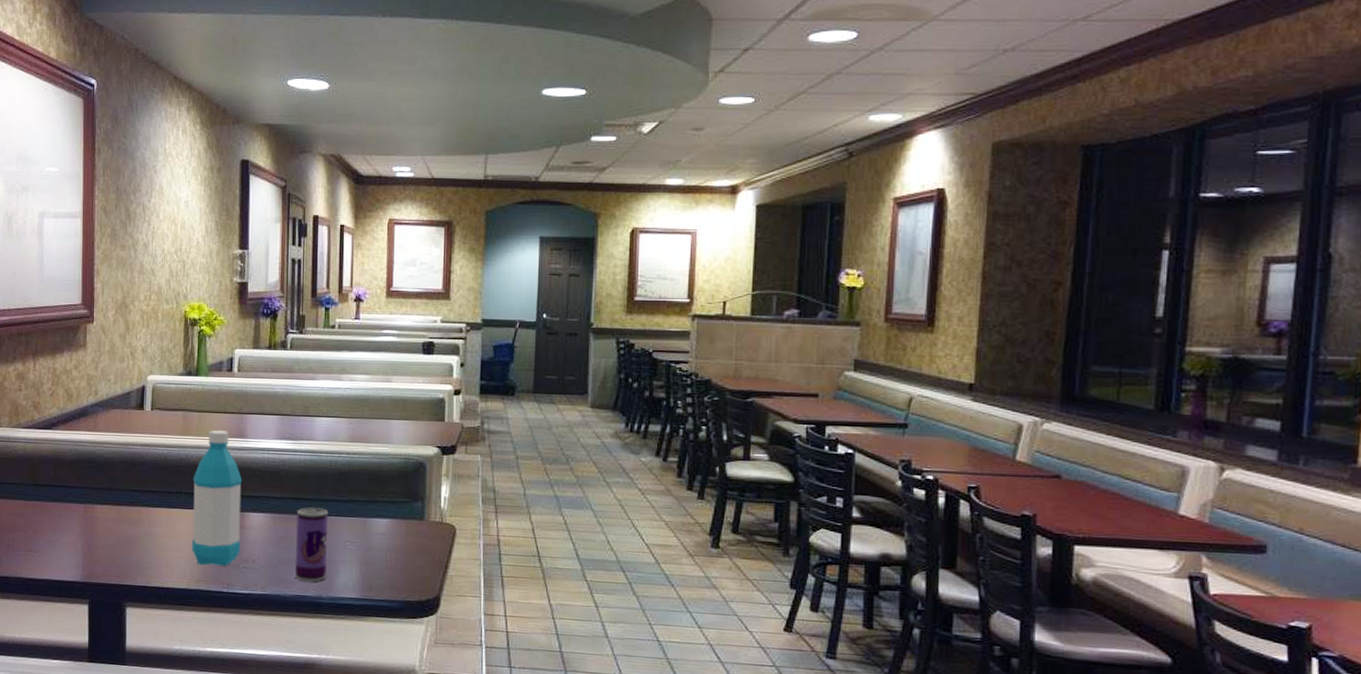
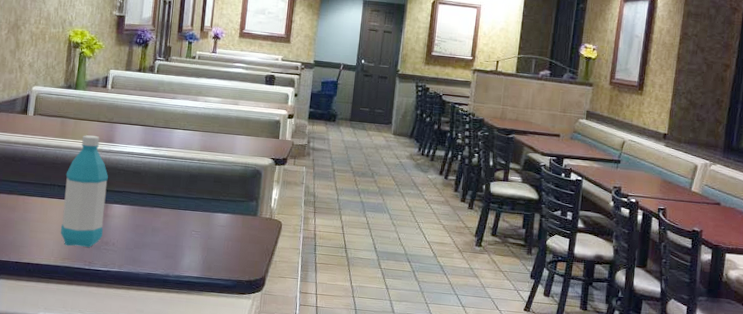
beverage can: present [296,507,329,582] -> none [148,202,180,263]

